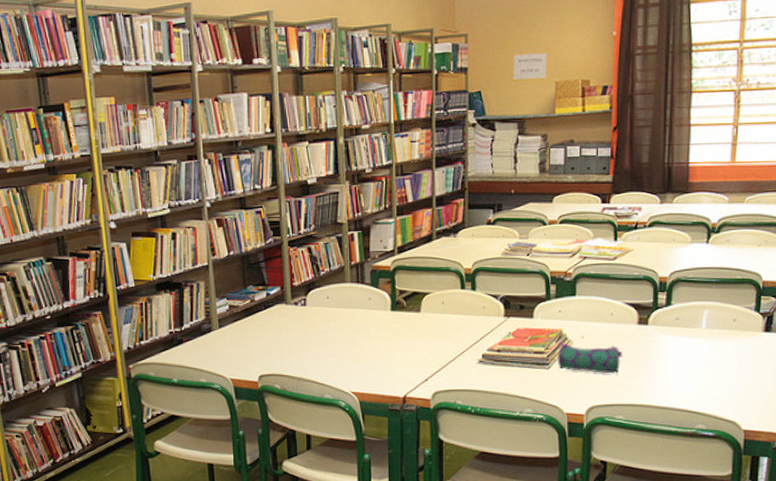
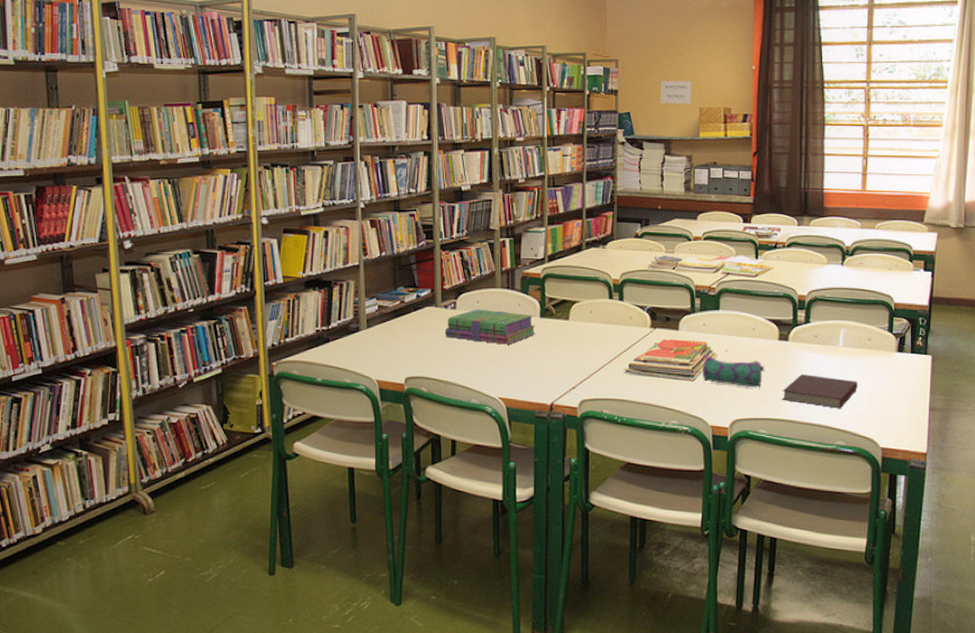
stack of books: none [295,305,387,340] -> present [444,309,536,345]
notebook: none [640,357,720,392] -> present [782,373,857,409]

